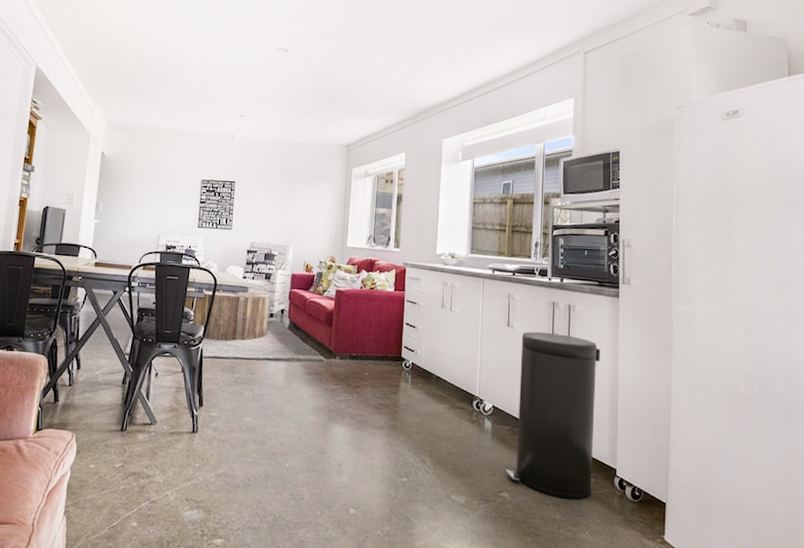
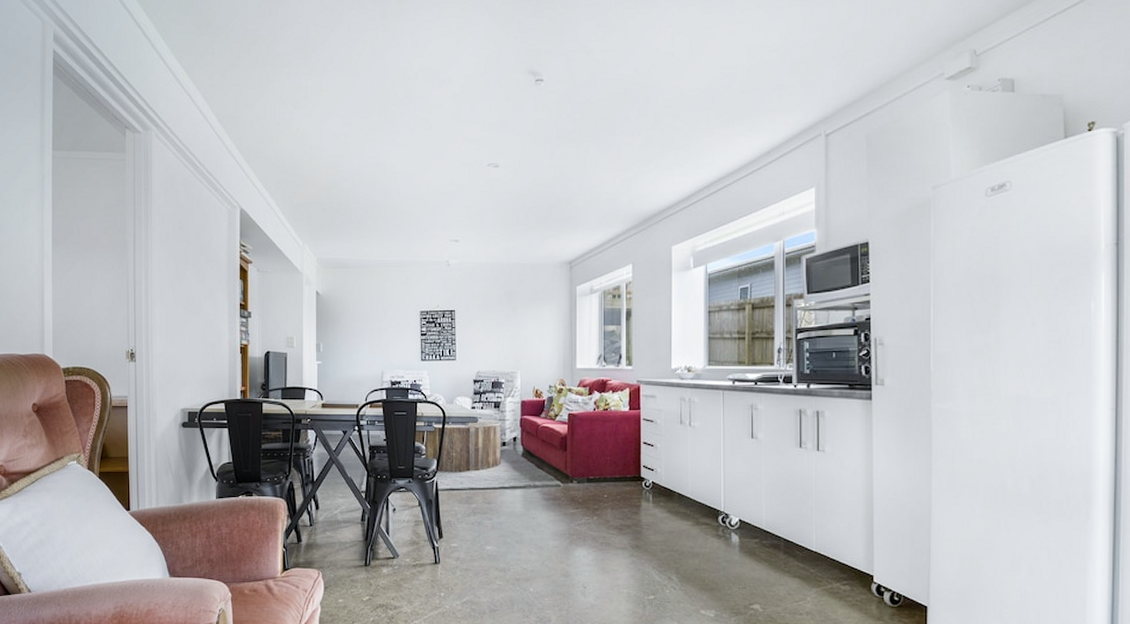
pedal bin: present [504,331,600,500] -> none [754,441,852,609]

